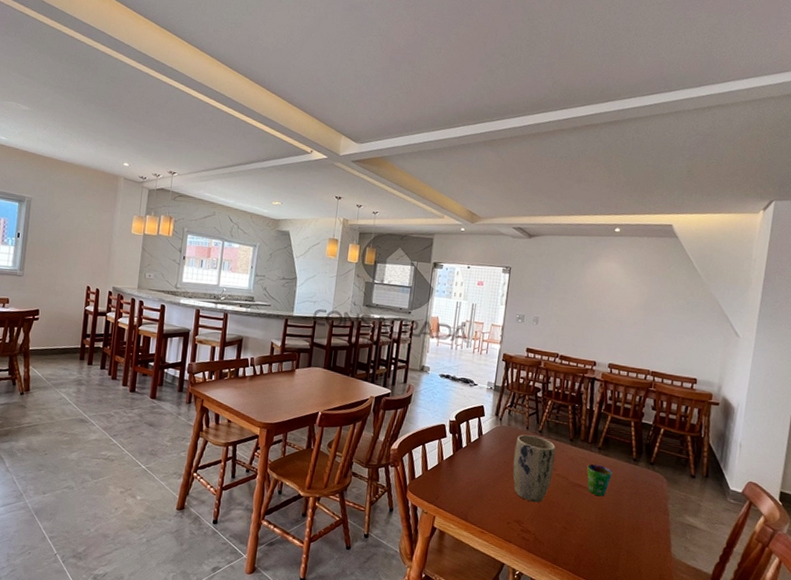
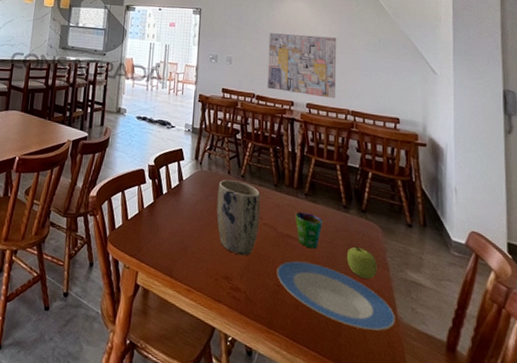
plate: none [565,507,669,566] -> present [276,261,395,331]
wall art: none [571,293,646,360] -> present [267,33,337,99]
fruit: none [630,493,659,522] -> present [346,245,377,279]

